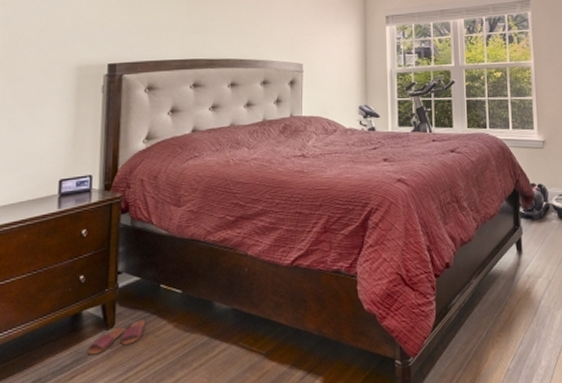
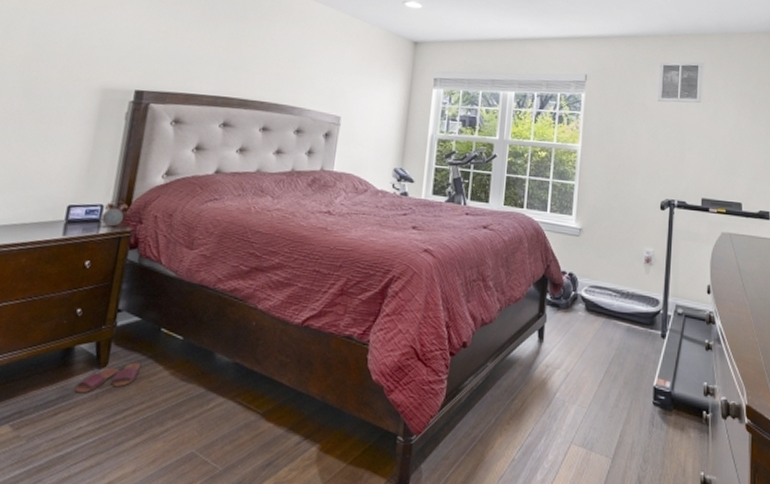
alarm clock: none [92,168,116,197] -> present [101,199,129,228]

